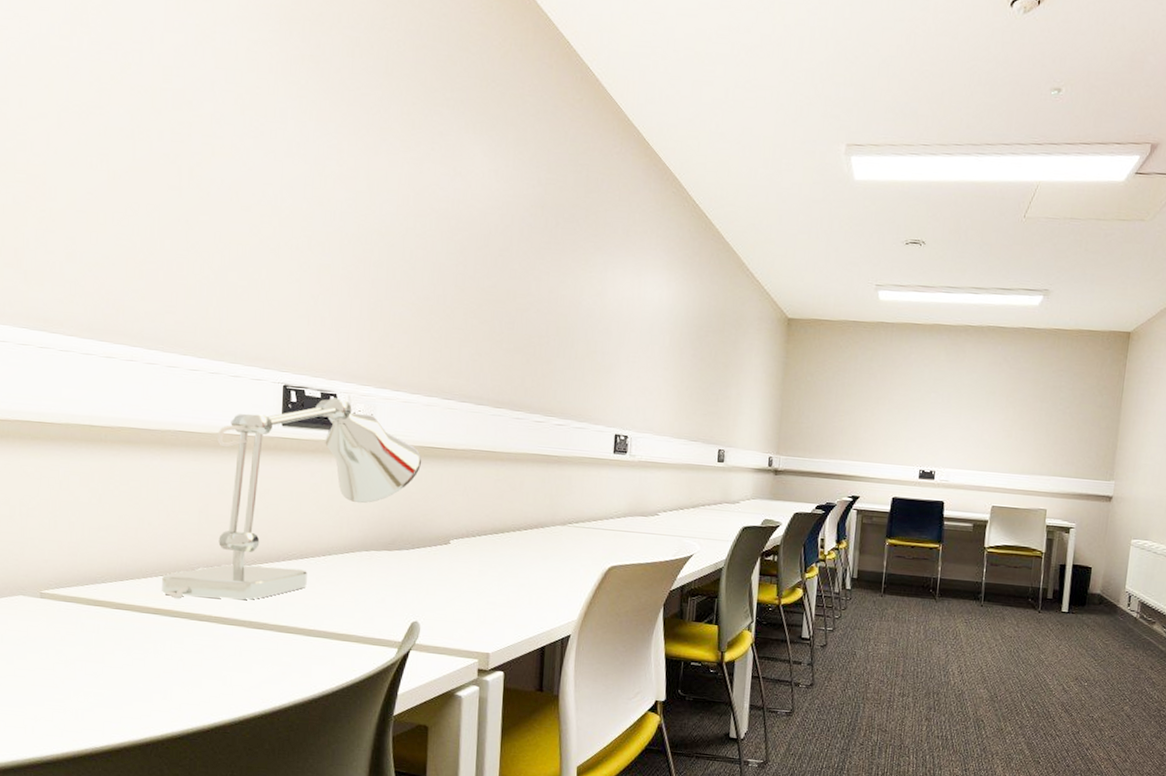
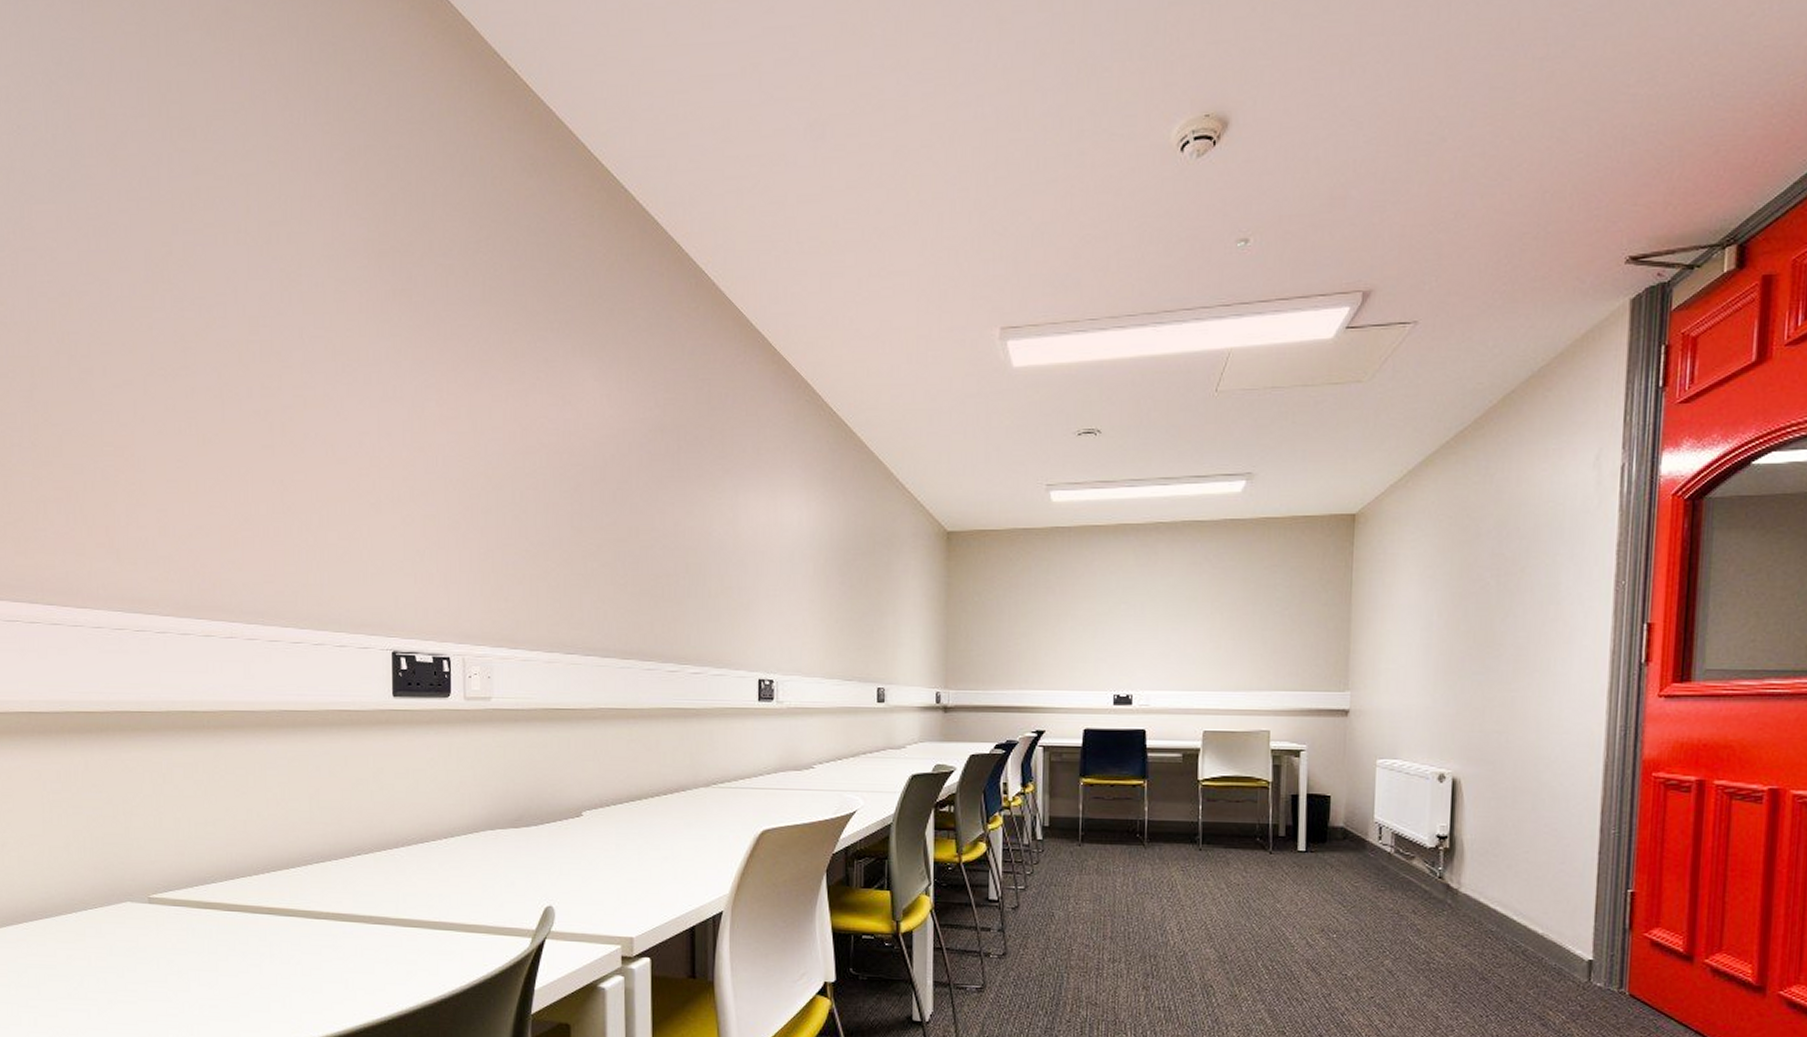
desk lamp: present [162,397,421,600] -> none [275,661,545,895]

